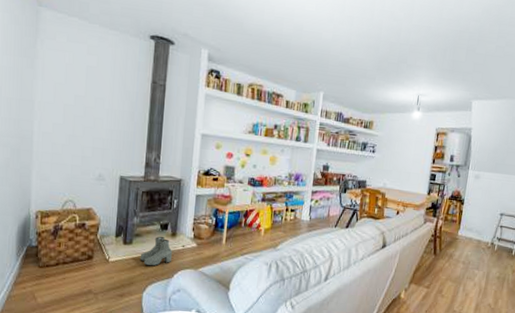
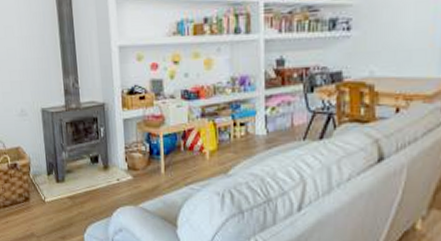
boots: present [140,236,173,266] -> none [75,170,109,205]

